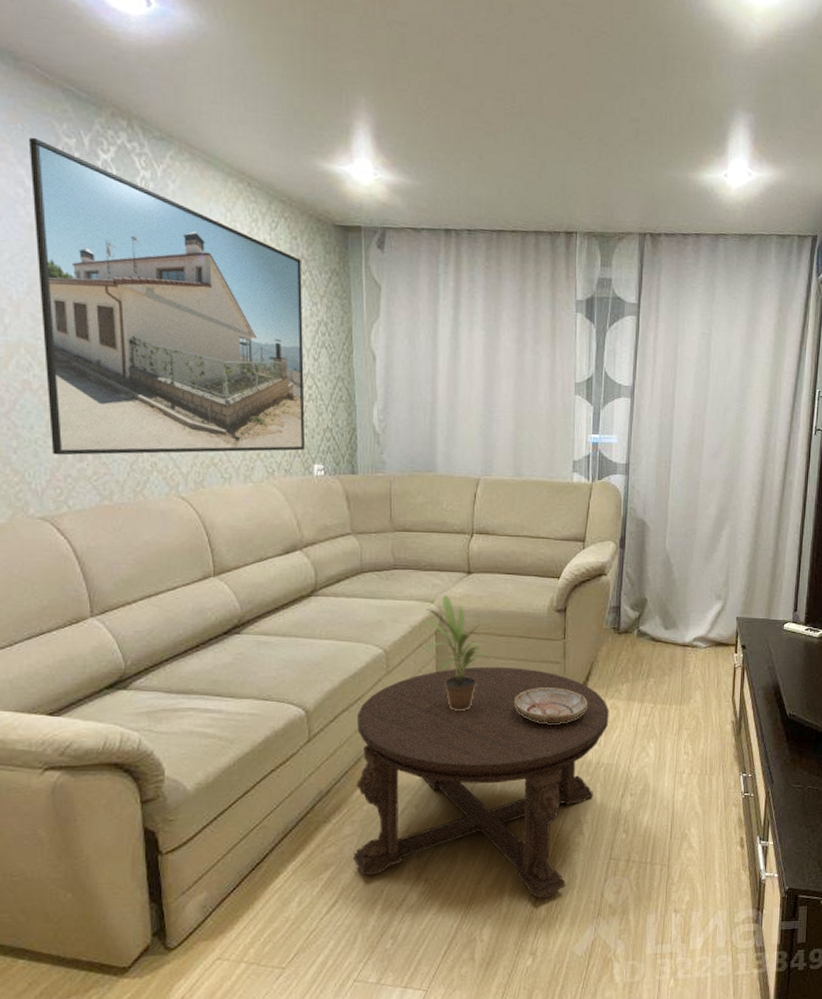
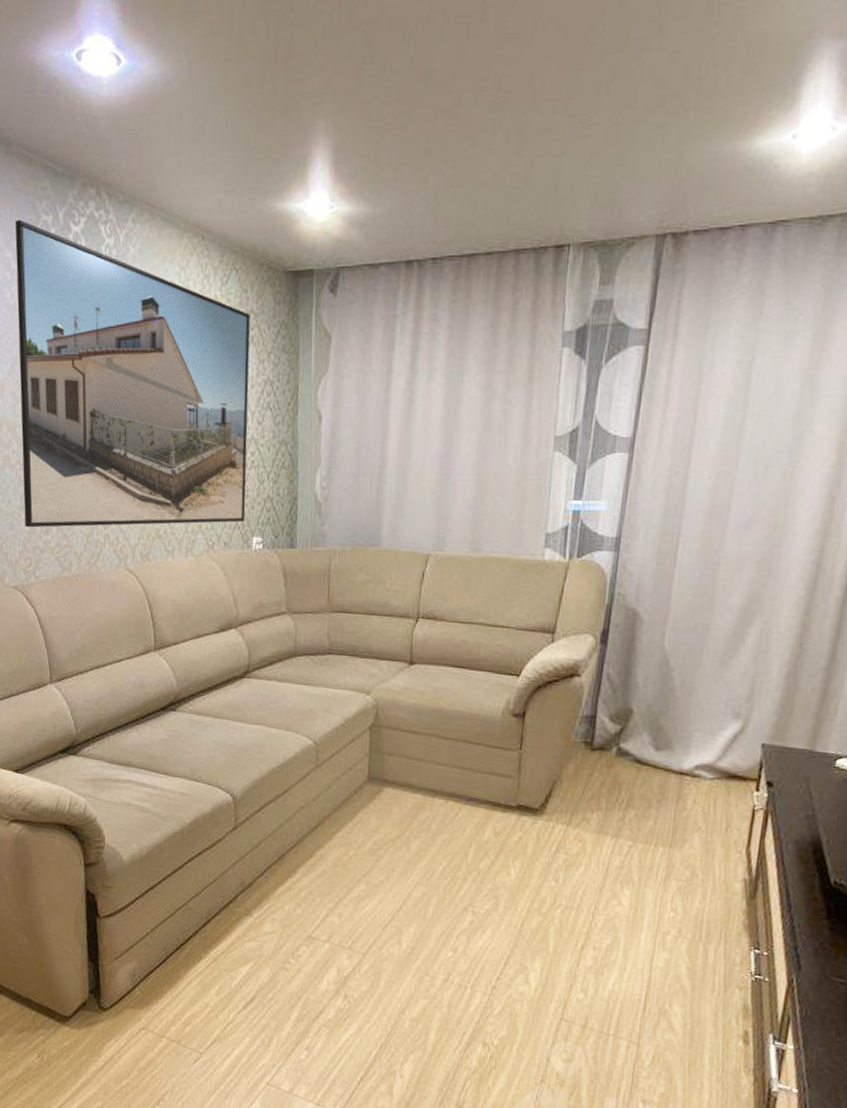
coffee table: present [353,666,609,899] -> none [272,770,573,1048]
potted plant: present [421,594,491,711] -> none [354,685,433,819]
ceramic bowl: present [514,688,588,723] -> none [454,803,545,849]

